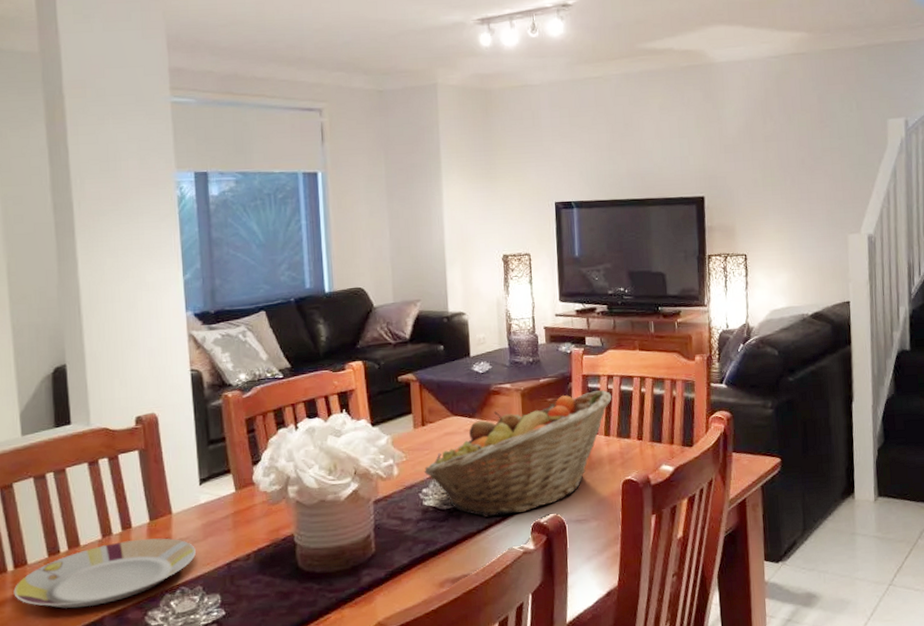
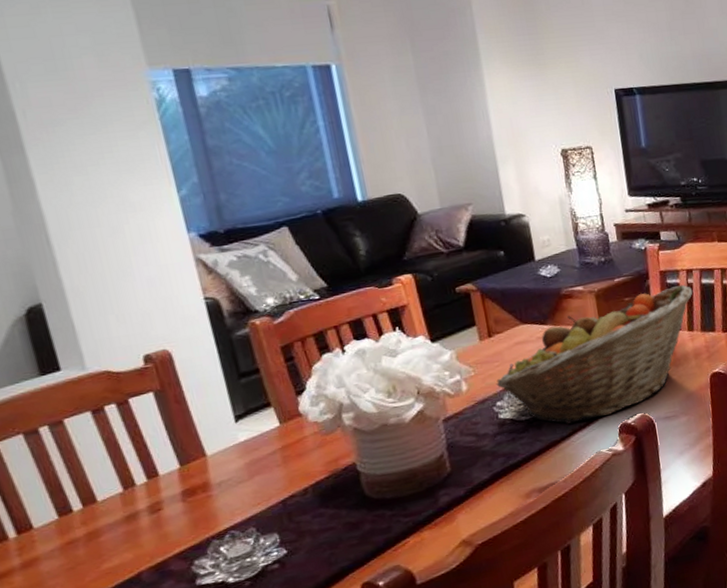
plate: present [13,538,196,609] -> none [21,482,242,571]

